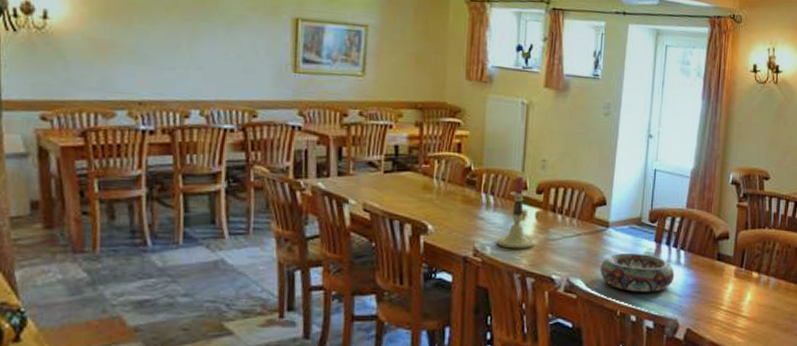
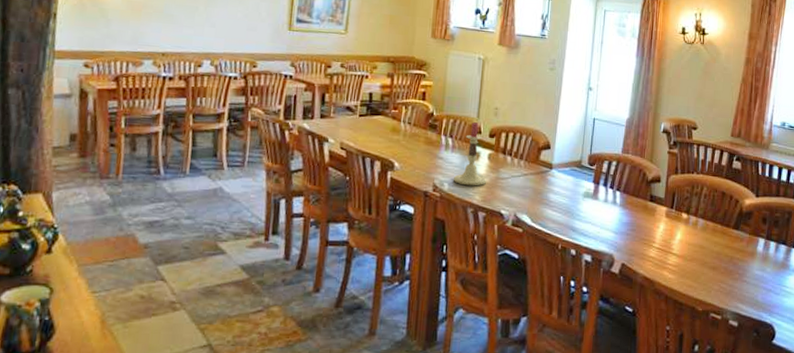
decorative bowl: present [600,252,675,292] -> none [544,192,611,229]

